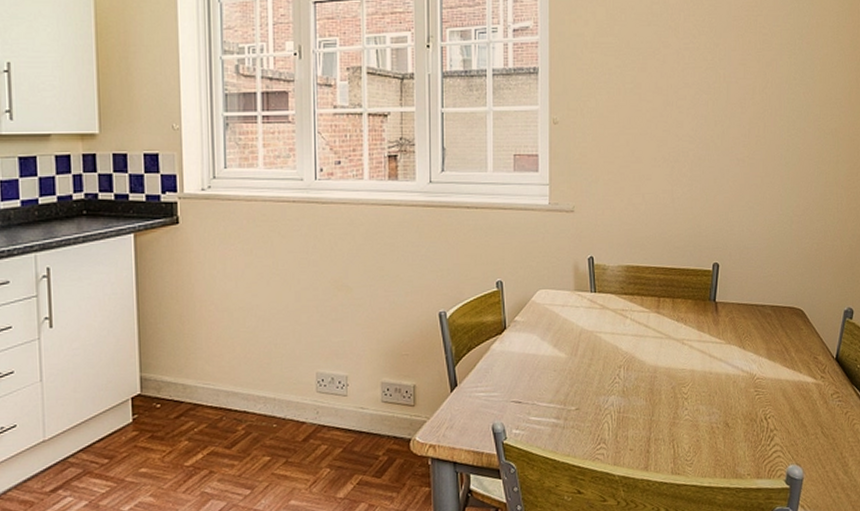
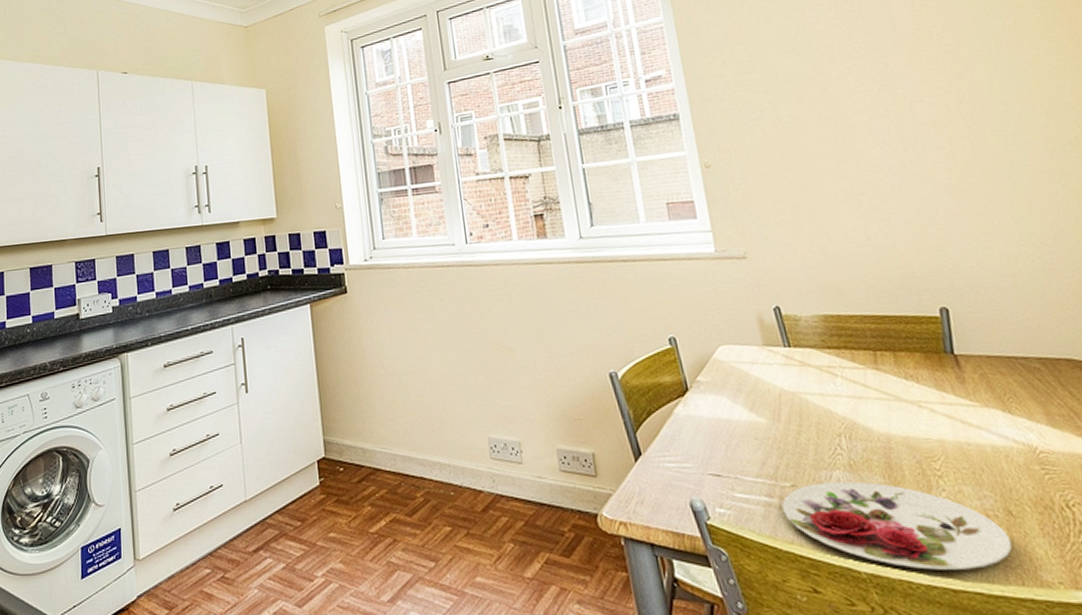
plate: none [566,404,724,471] -> present [782,481,1013,570]

